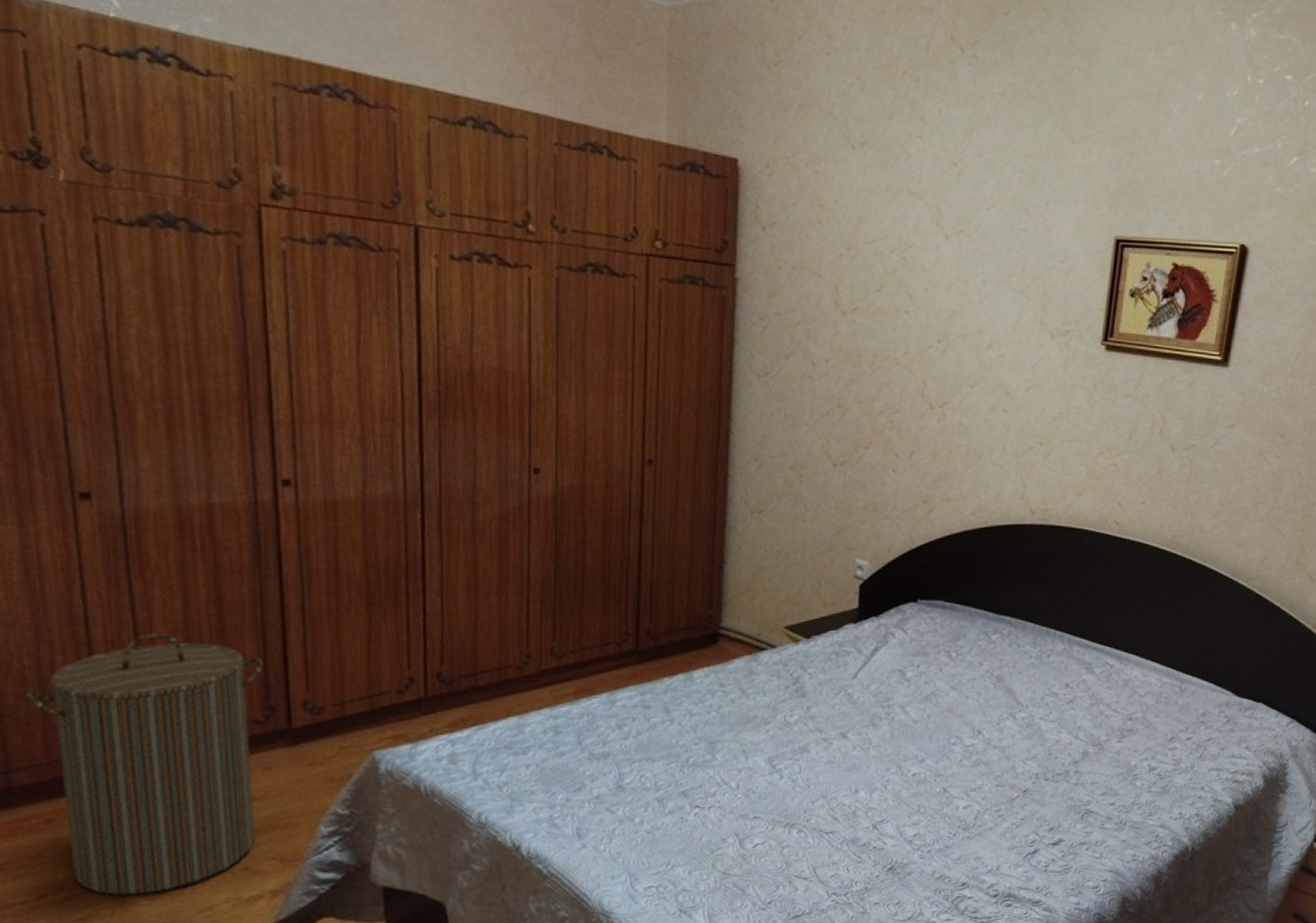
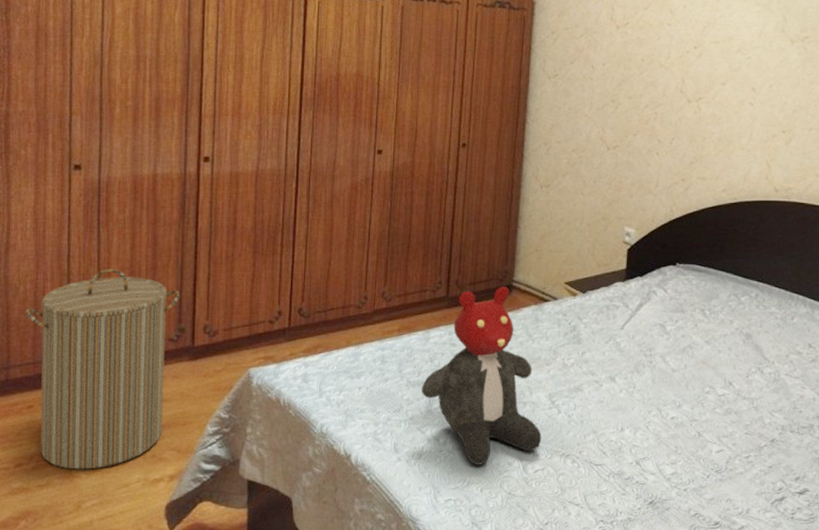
teddy bear: none [609,634,761,845] -> present [422,286,542,465]

